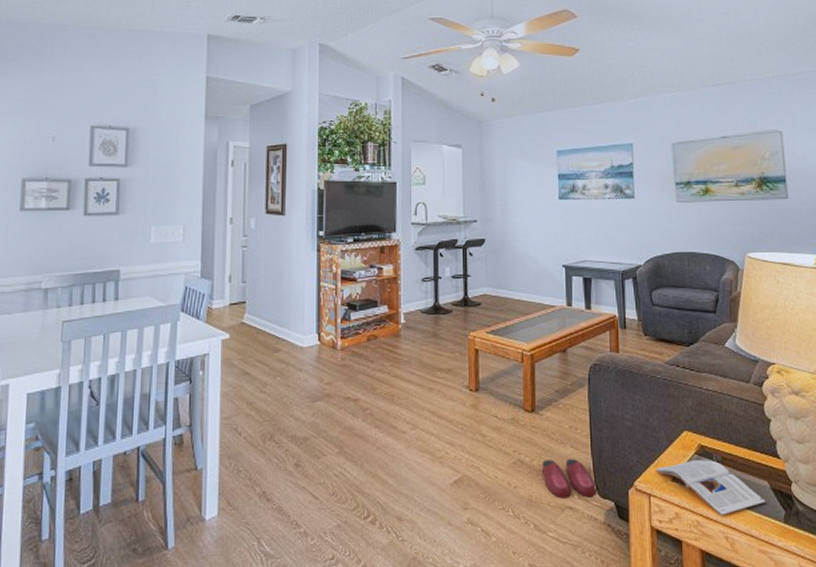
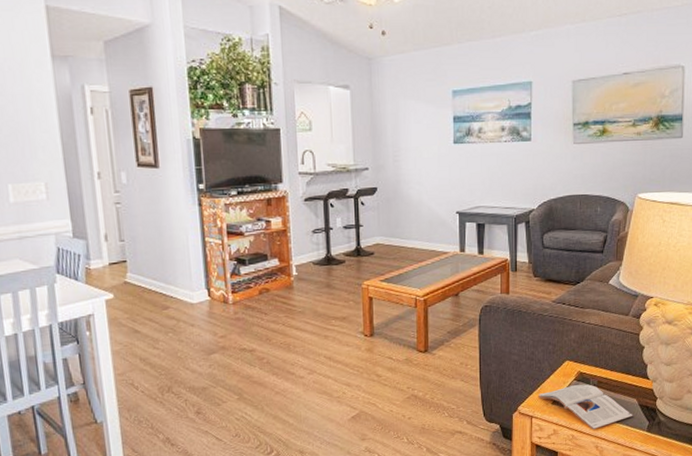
slippers: present [542,459,596,499] -> none [435,391,484,425]

